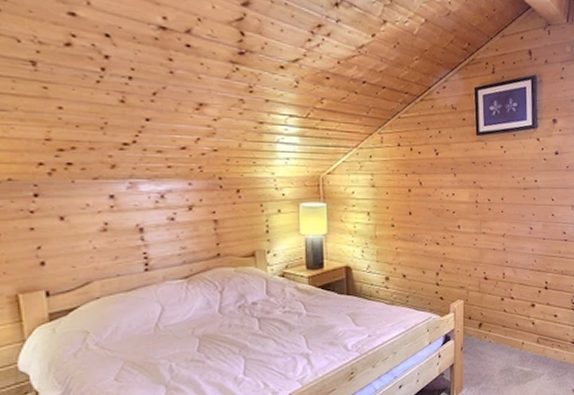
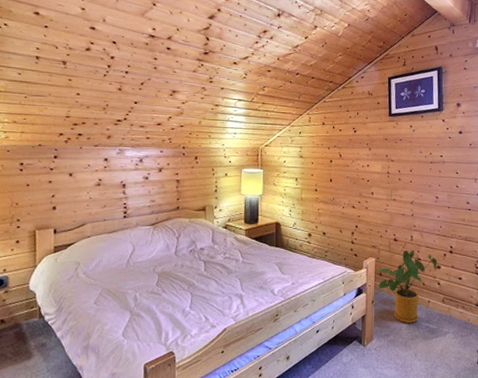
house plant: none [466,289,532,369] -> present [377,250,438,323]

